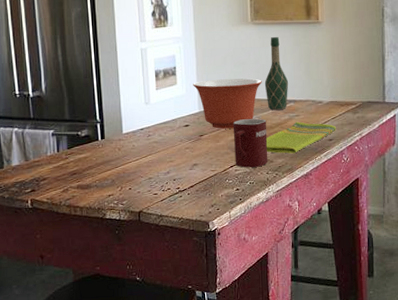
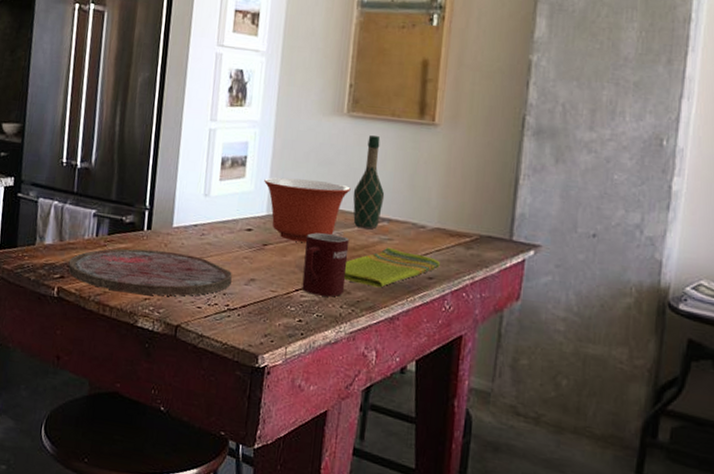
cutting board: none [37,154,179,194] -> present [68,248,232,296]

